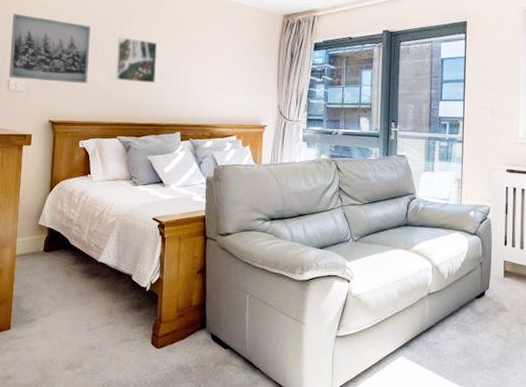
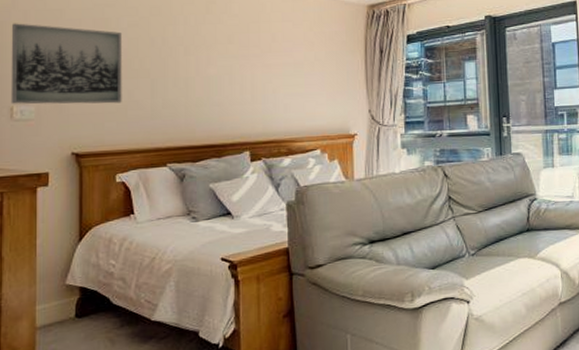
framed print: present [116,37,157,84] -> none [160,43,212,97]

